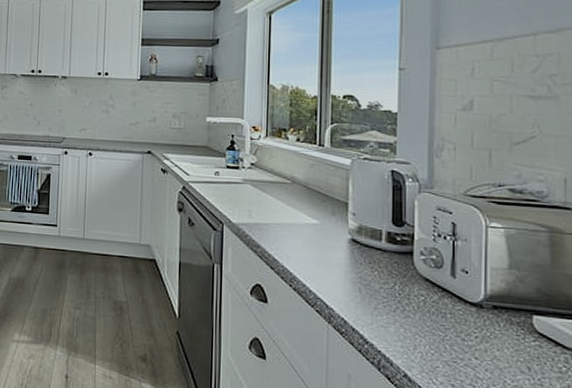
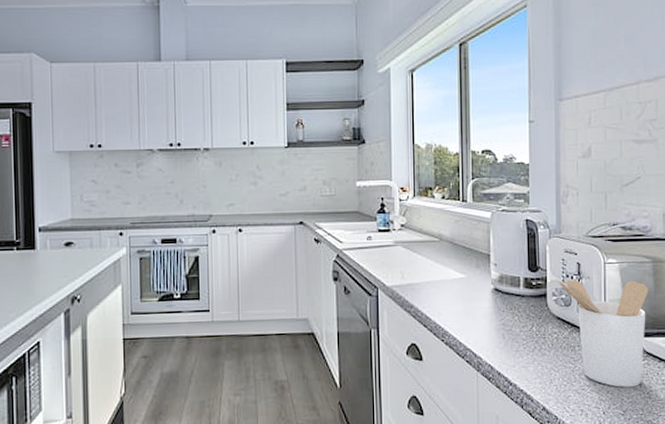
utensil holder: none [423,237,542,370] -> present [554,279,648,387]

